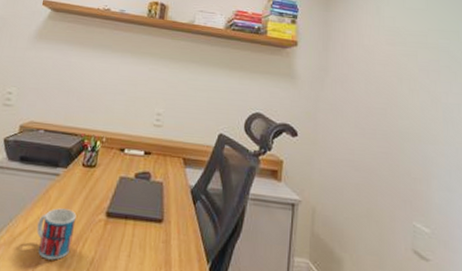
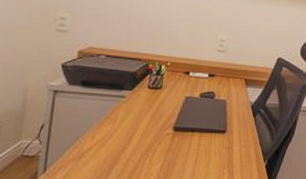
mug: present [36,208,77,260] -> none [105,126,145,169]

